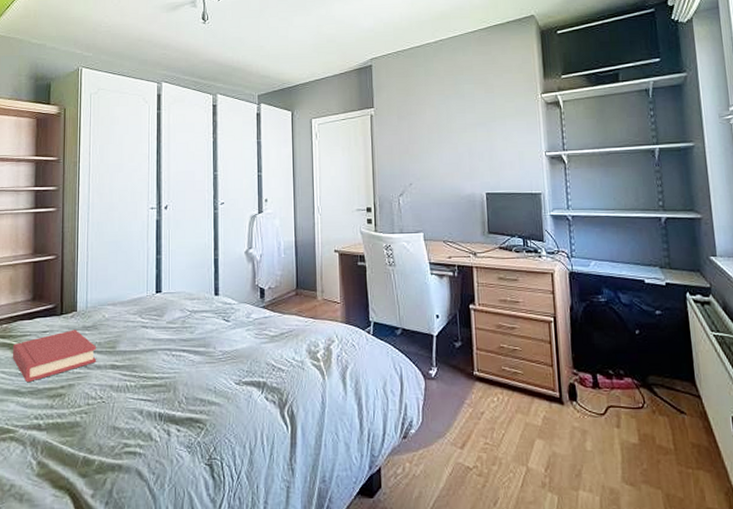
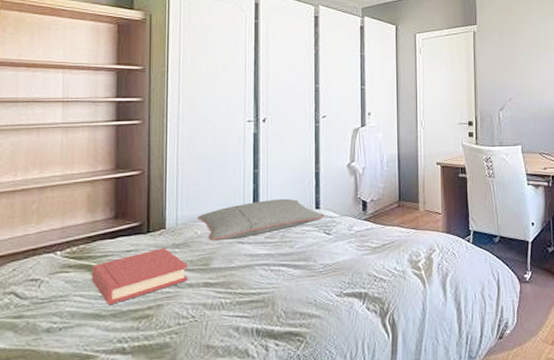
pillow: none [105,284,224,325] -> present [197,198,325,241]

